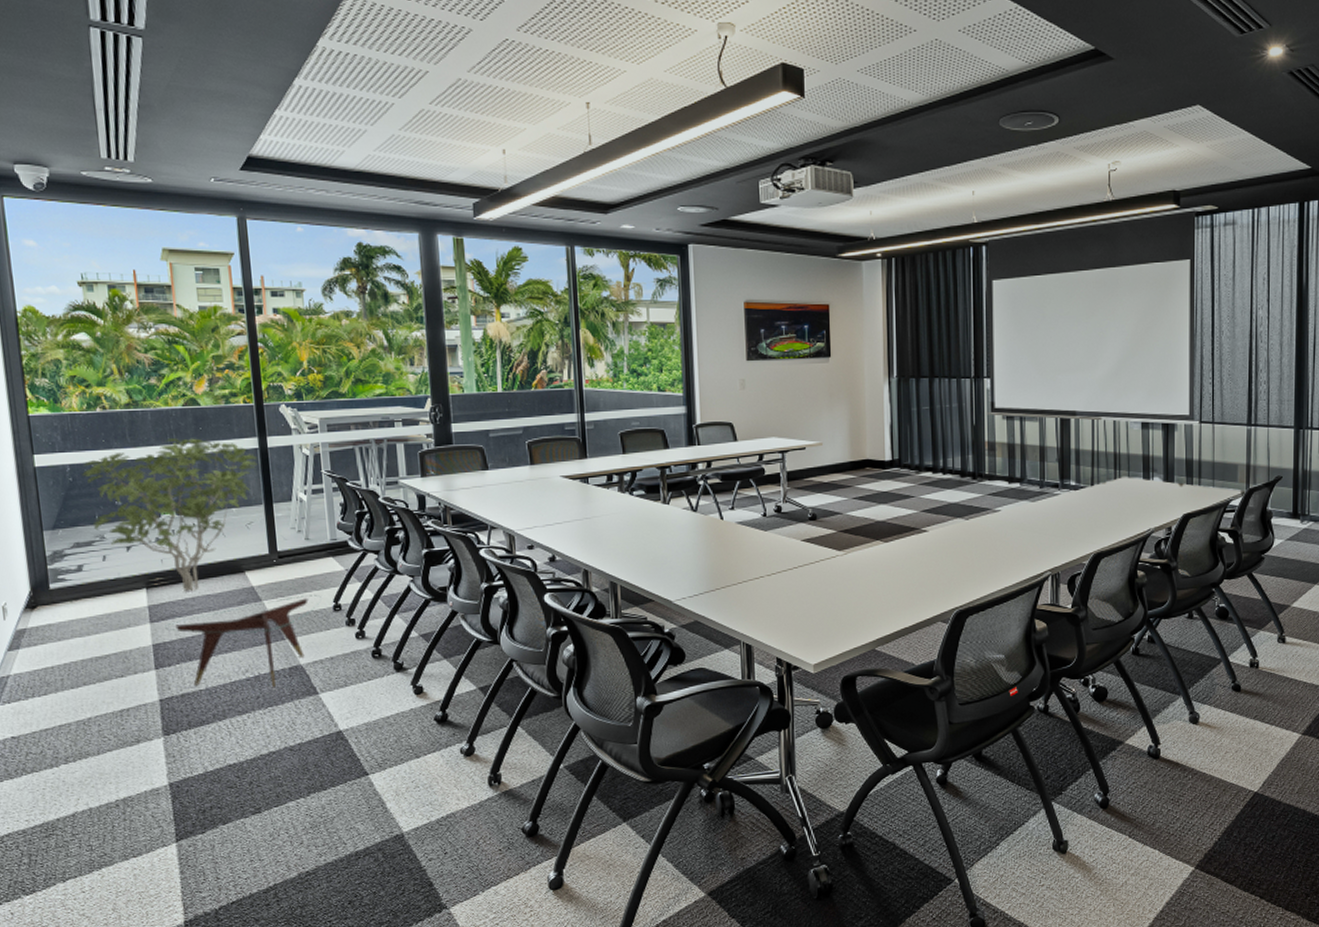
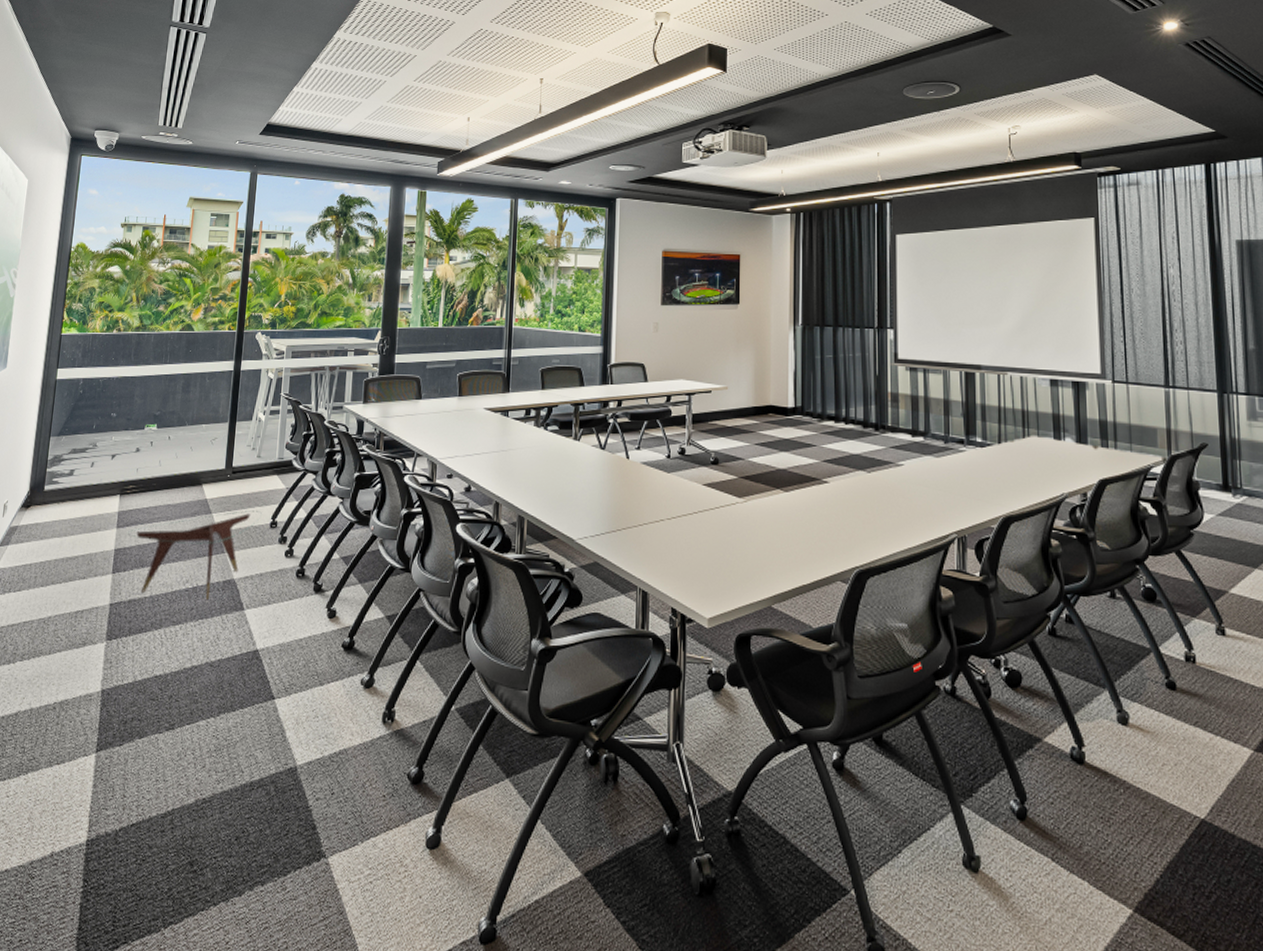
shrub: present [82,438,257,591] -> none [89,359,230,500]

